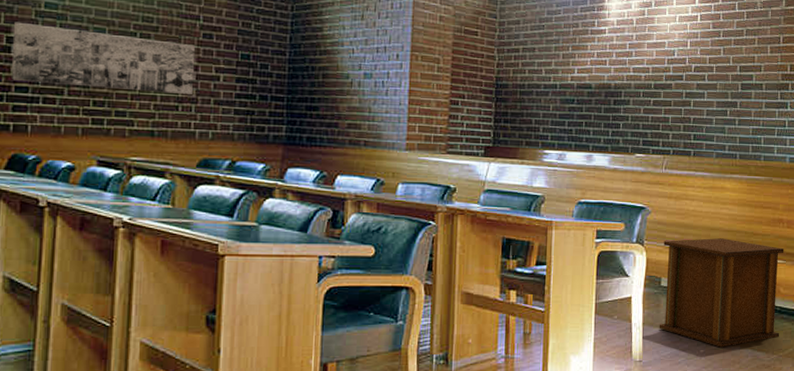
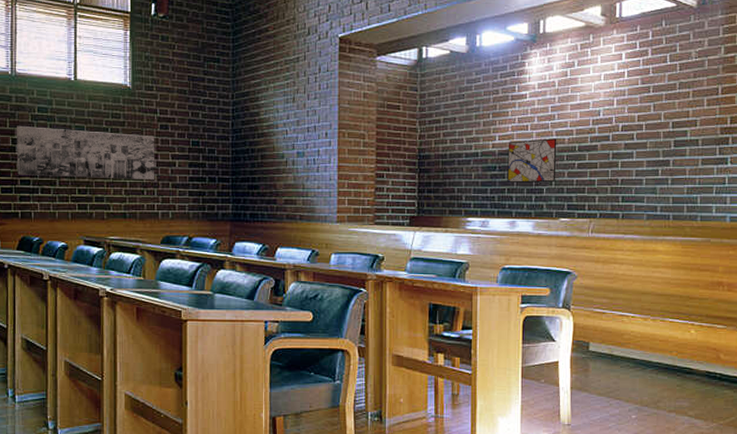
wall art: none [585,74,634,118] -> present [507,138,557,183]
side table: present [659,238,784,348] -> none [587,302,725,414]

